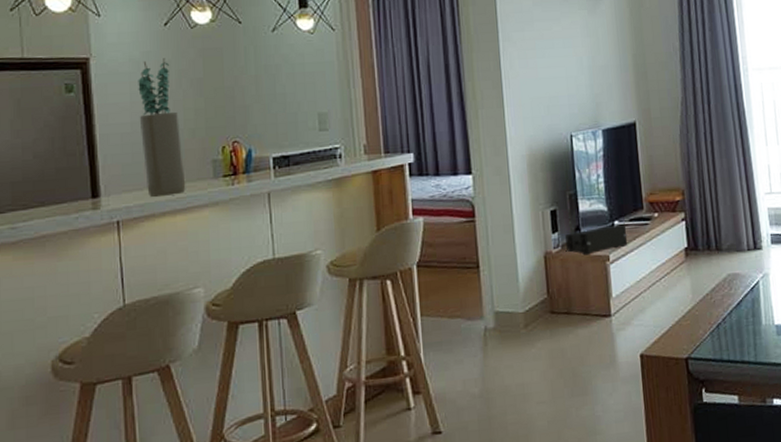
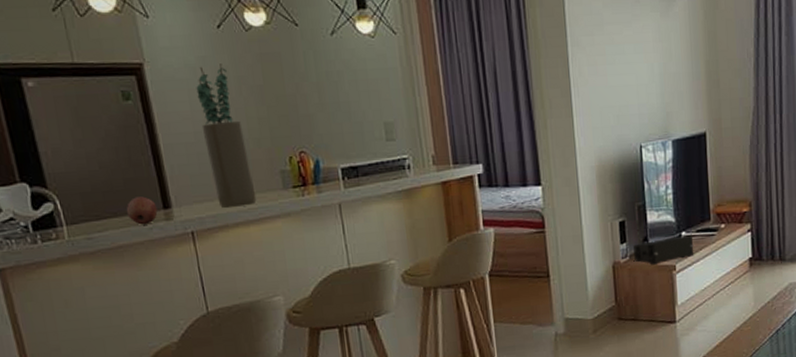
fruit: none [54,186,86,215] -> present [126,196,158,225]

